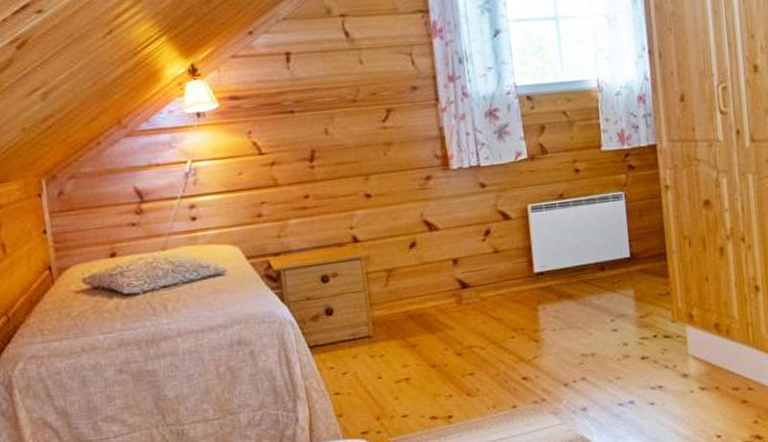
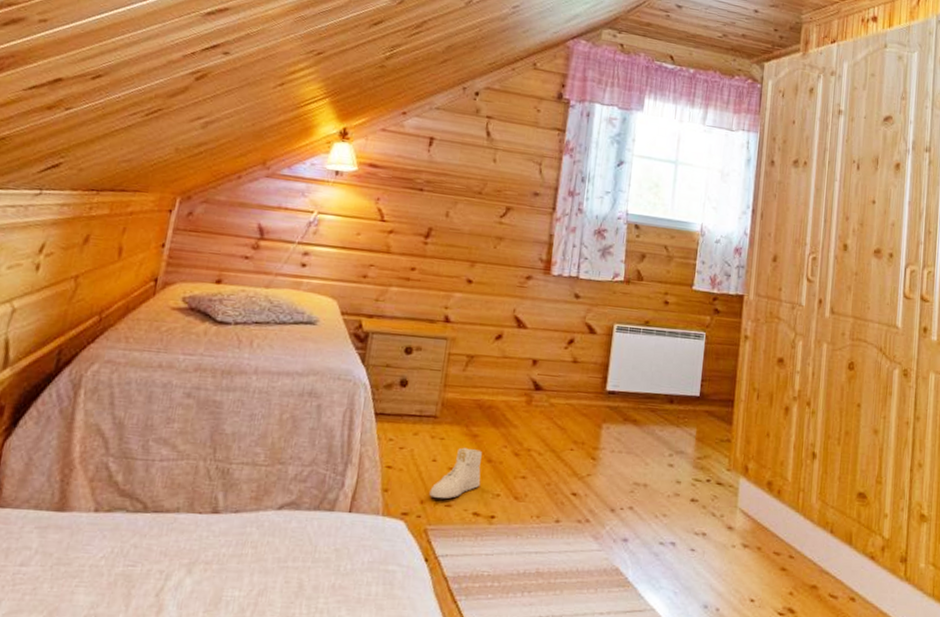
sneaker: none [383,358,431,412] -> present [429,447,482,499]

